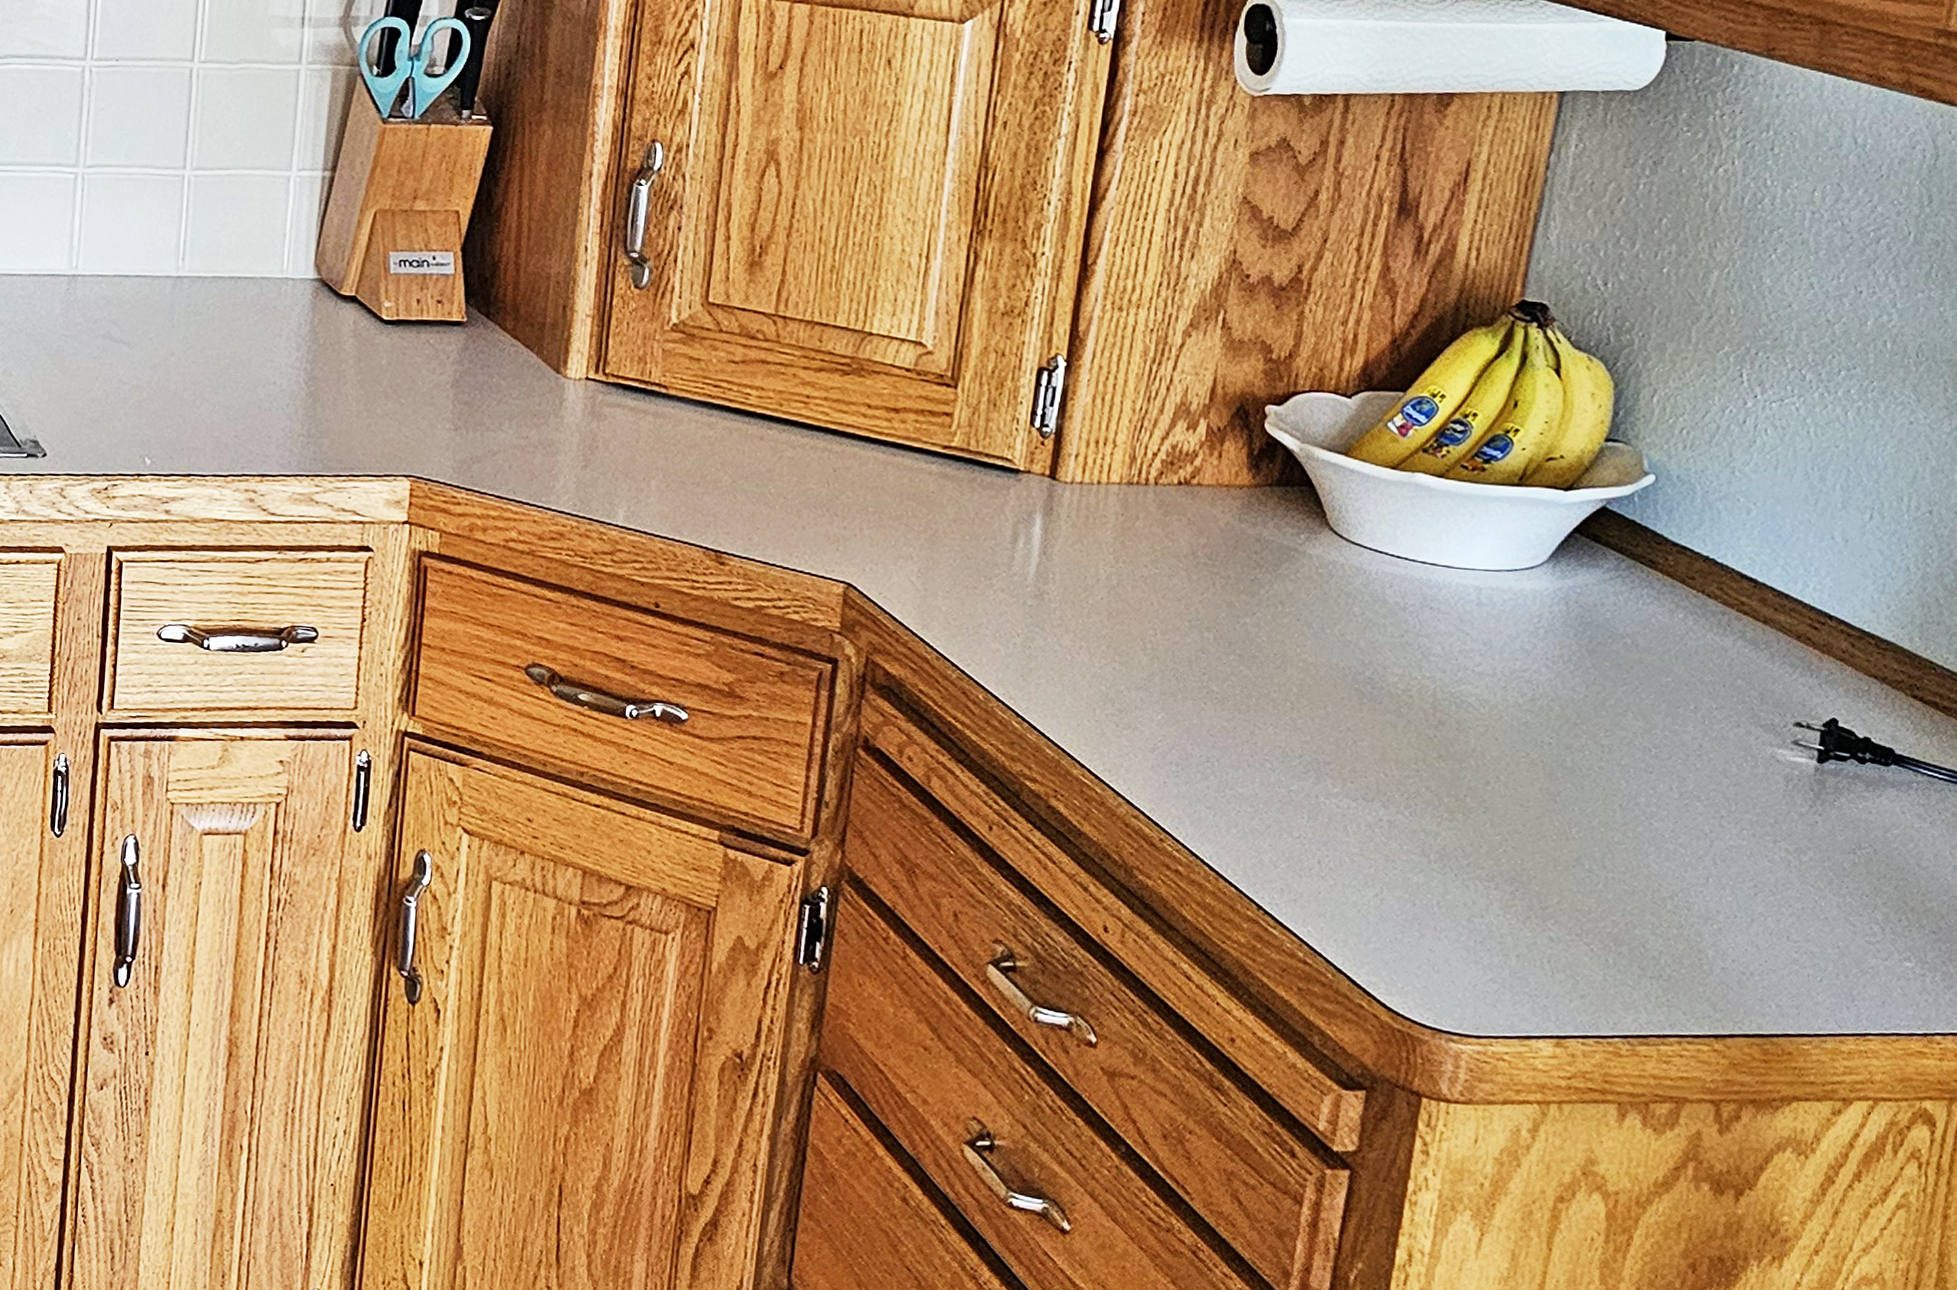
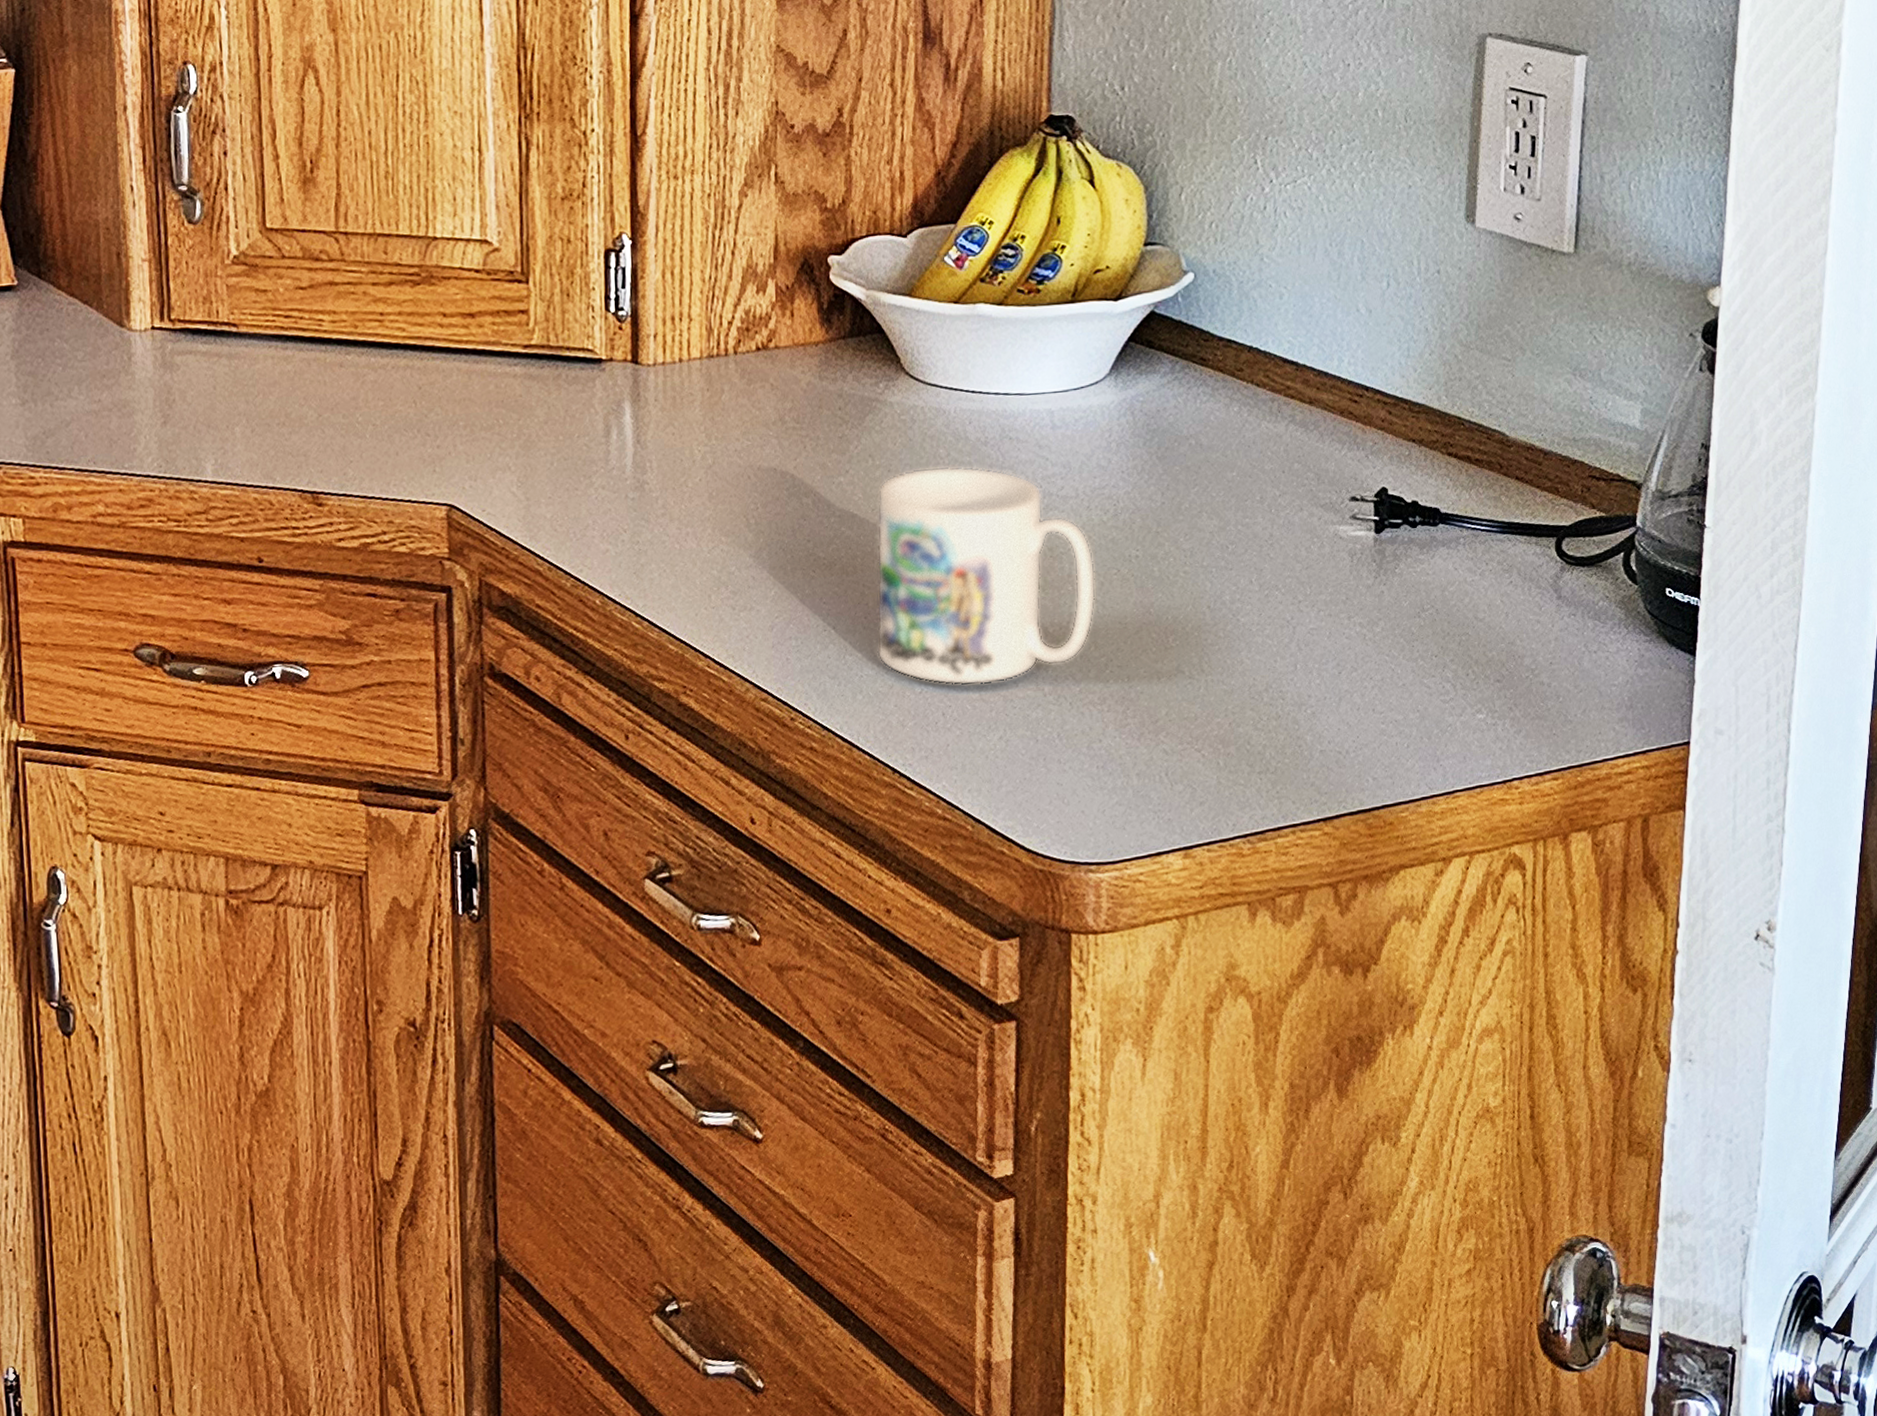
mug: none [1258,622,1503,842] -> present [876,466,1096,686]

